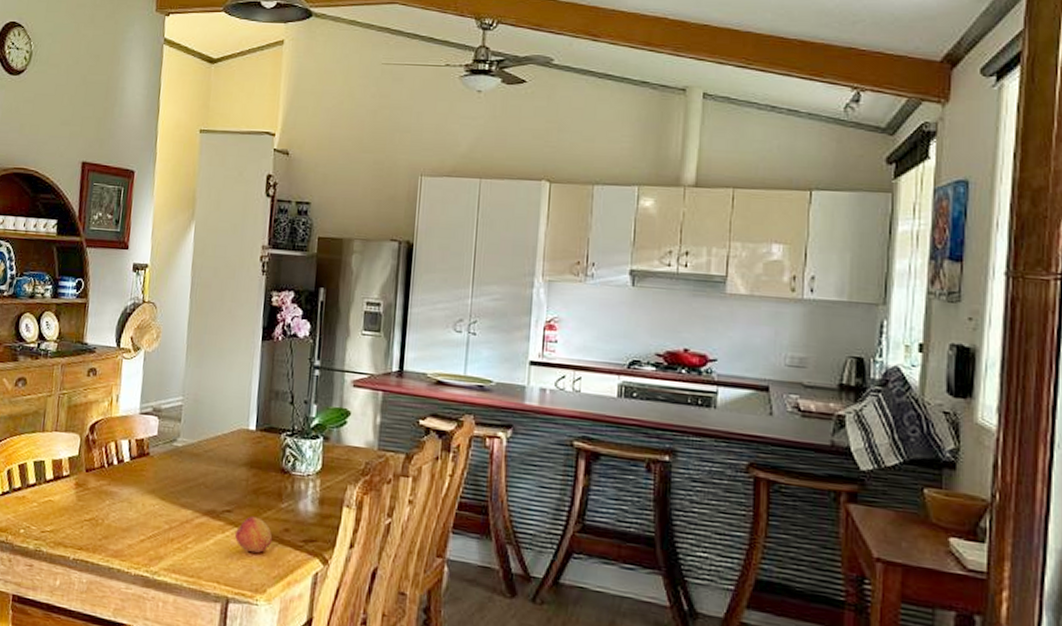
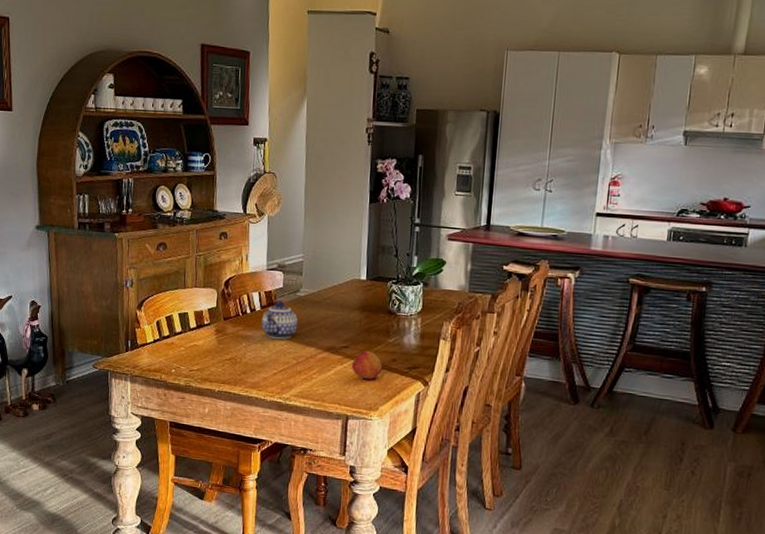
teapot: none [129,451,173,499] -> present [261,301,298,339]

